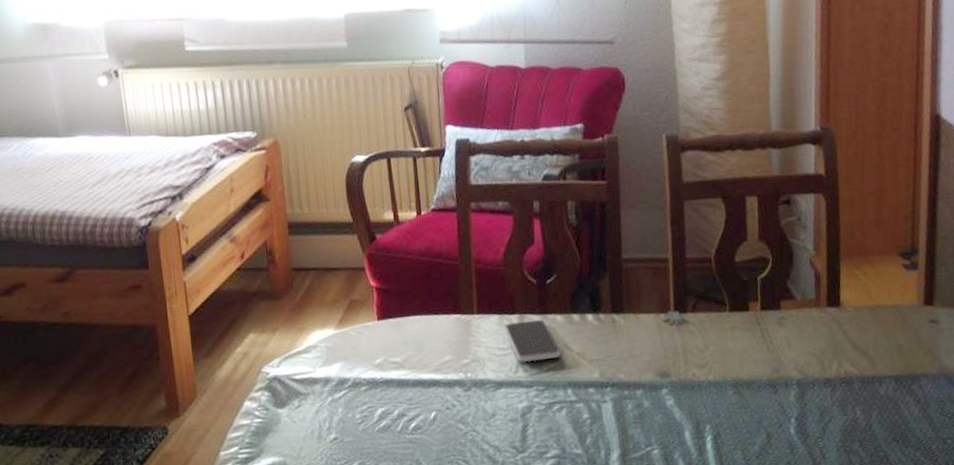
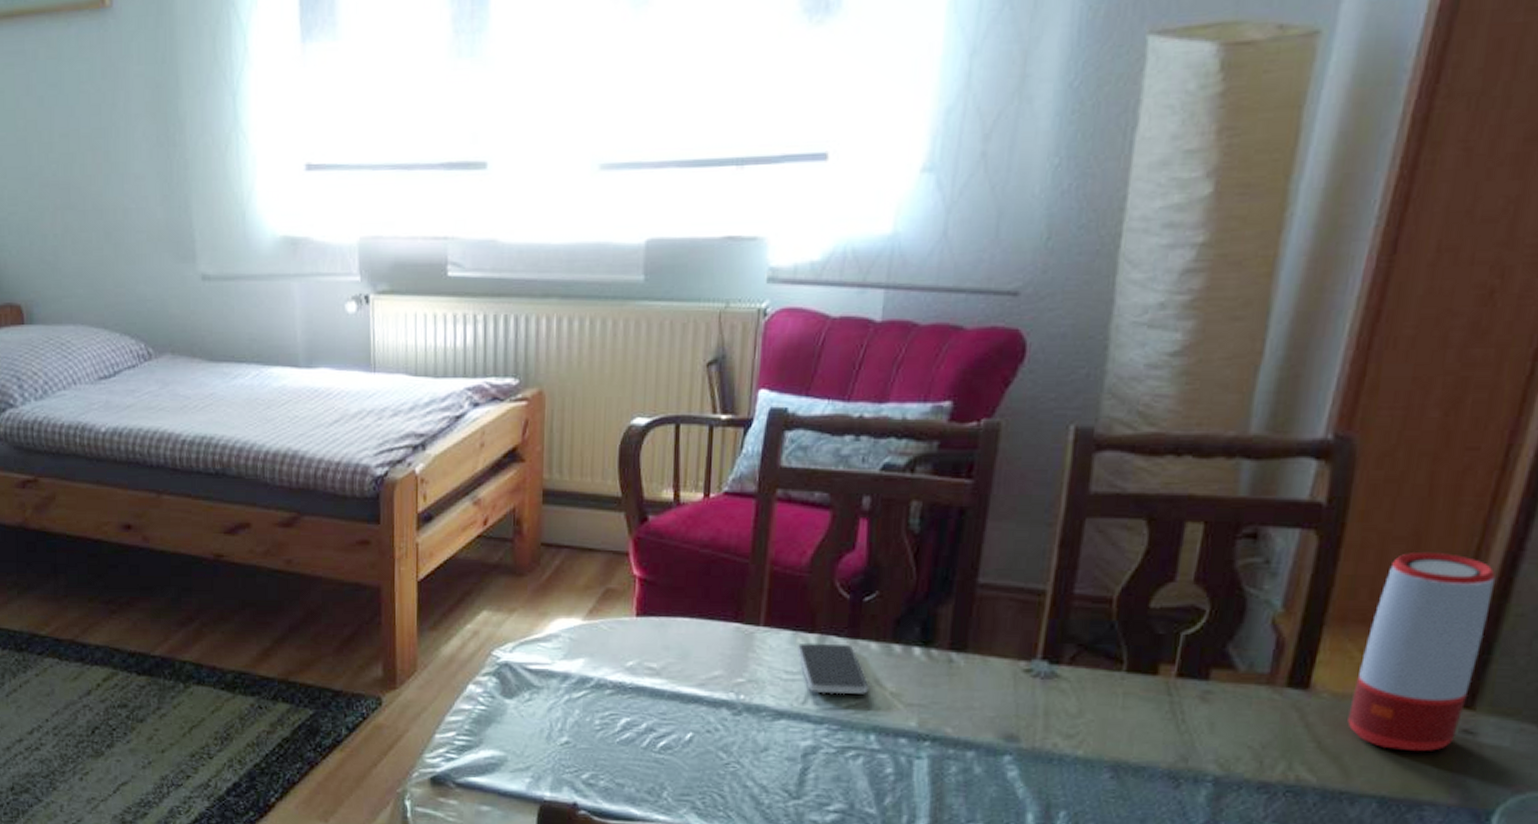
speaker: none [865,201,928,341] -> present [1347,553,1495,752]

